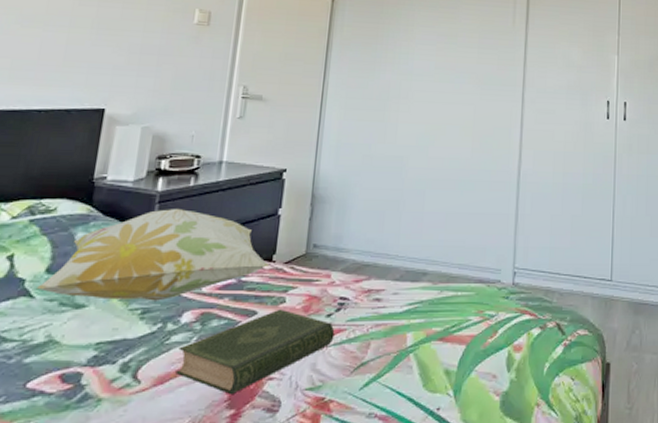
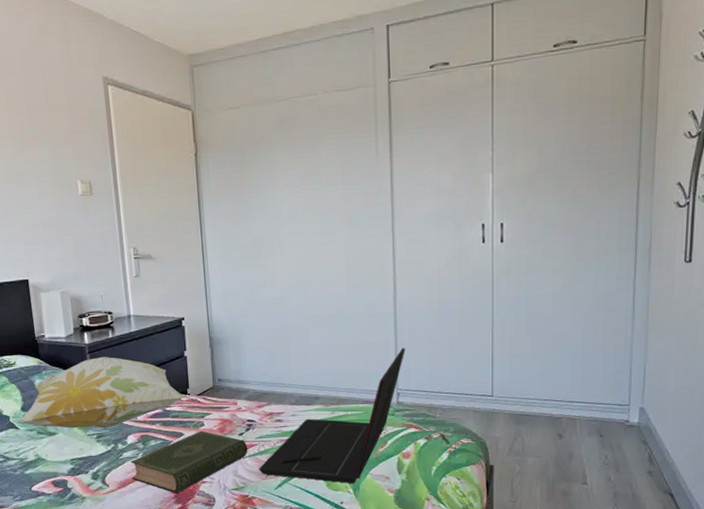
laptop: none [343,220,526,383] -> present [259,347,406,483]

